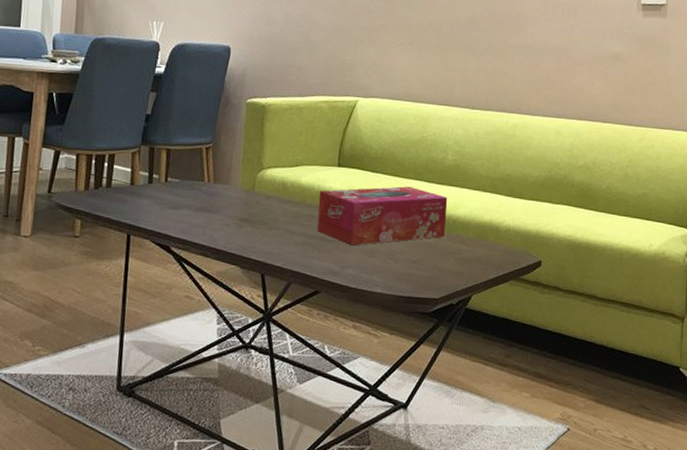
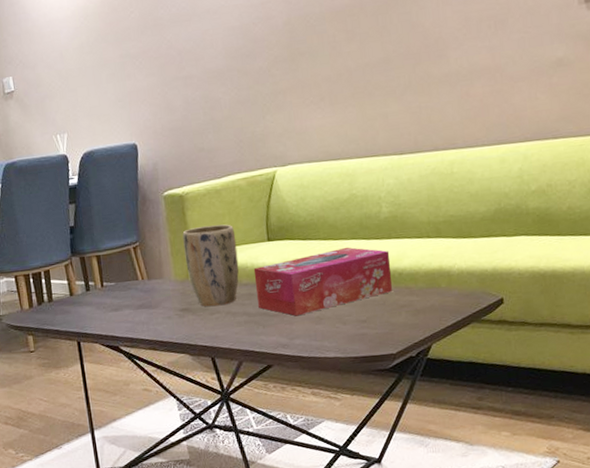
plant pot: none [254,139,309,223] -> present [182,224,239,307]

